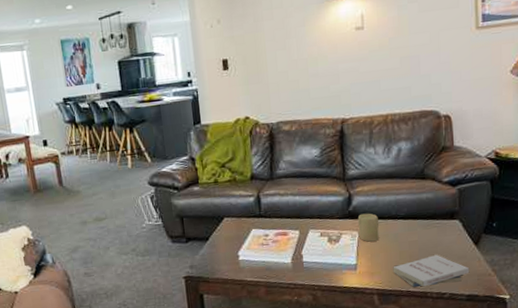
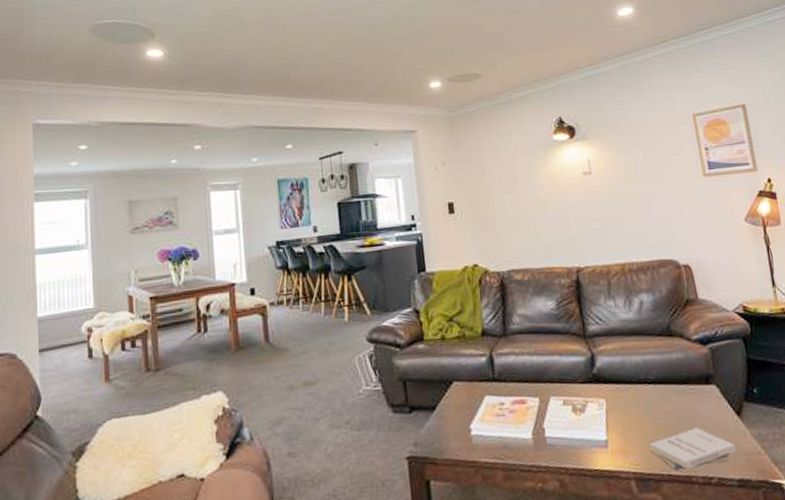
candle: present [357,213,380,242] -> none [603,376,630,412]

